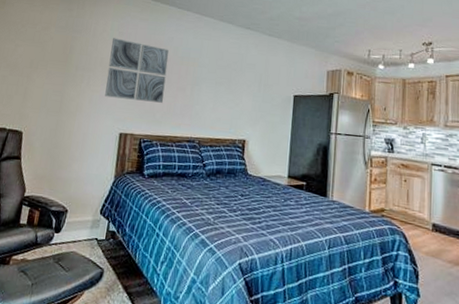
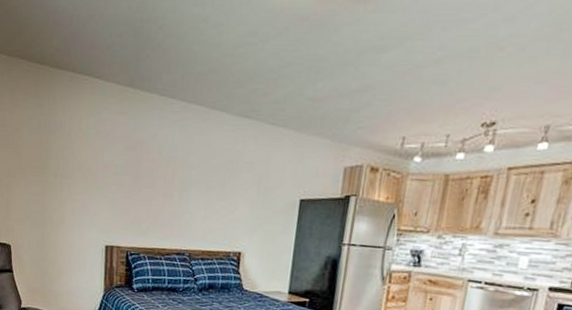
wall art: present [105,38,169,103] -> none [87,138,153,212]

